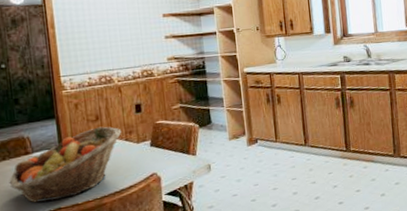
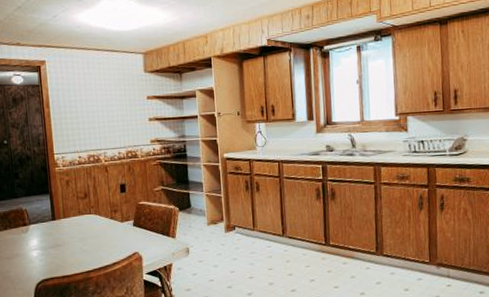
fruit basket: present [9,126,122,203] -> none [10,204,108,271]

